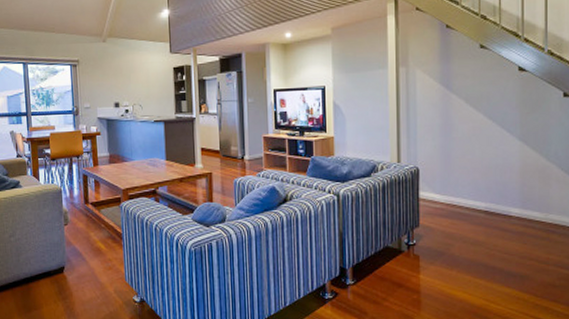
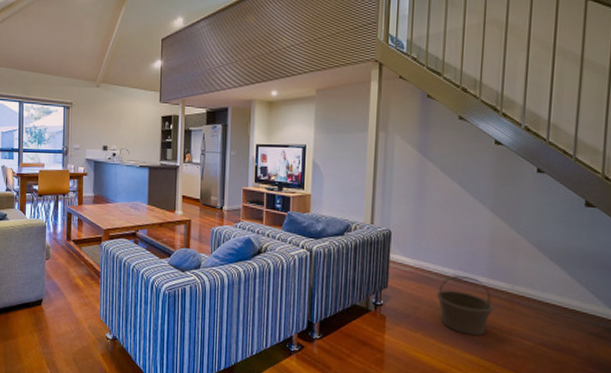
basket: none [469,209,528,269] -> present [436,276,493,336]

